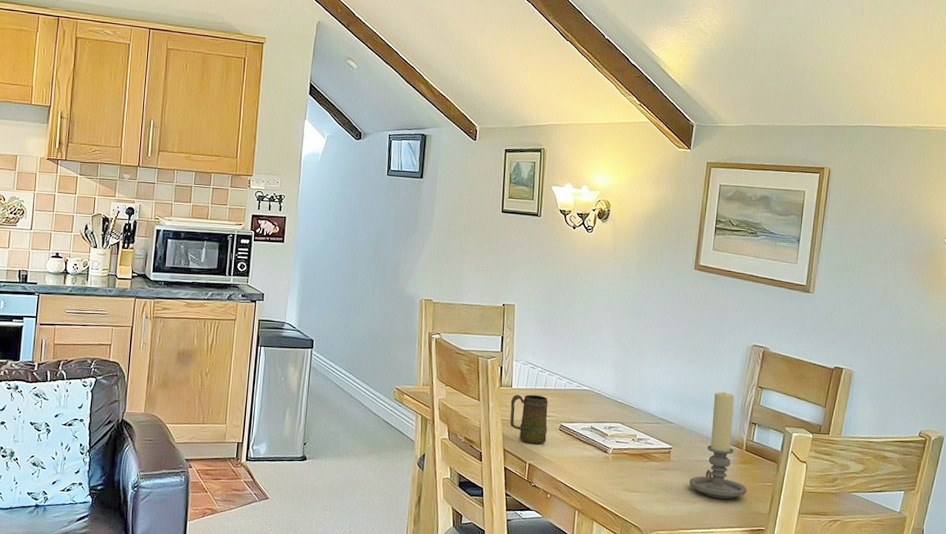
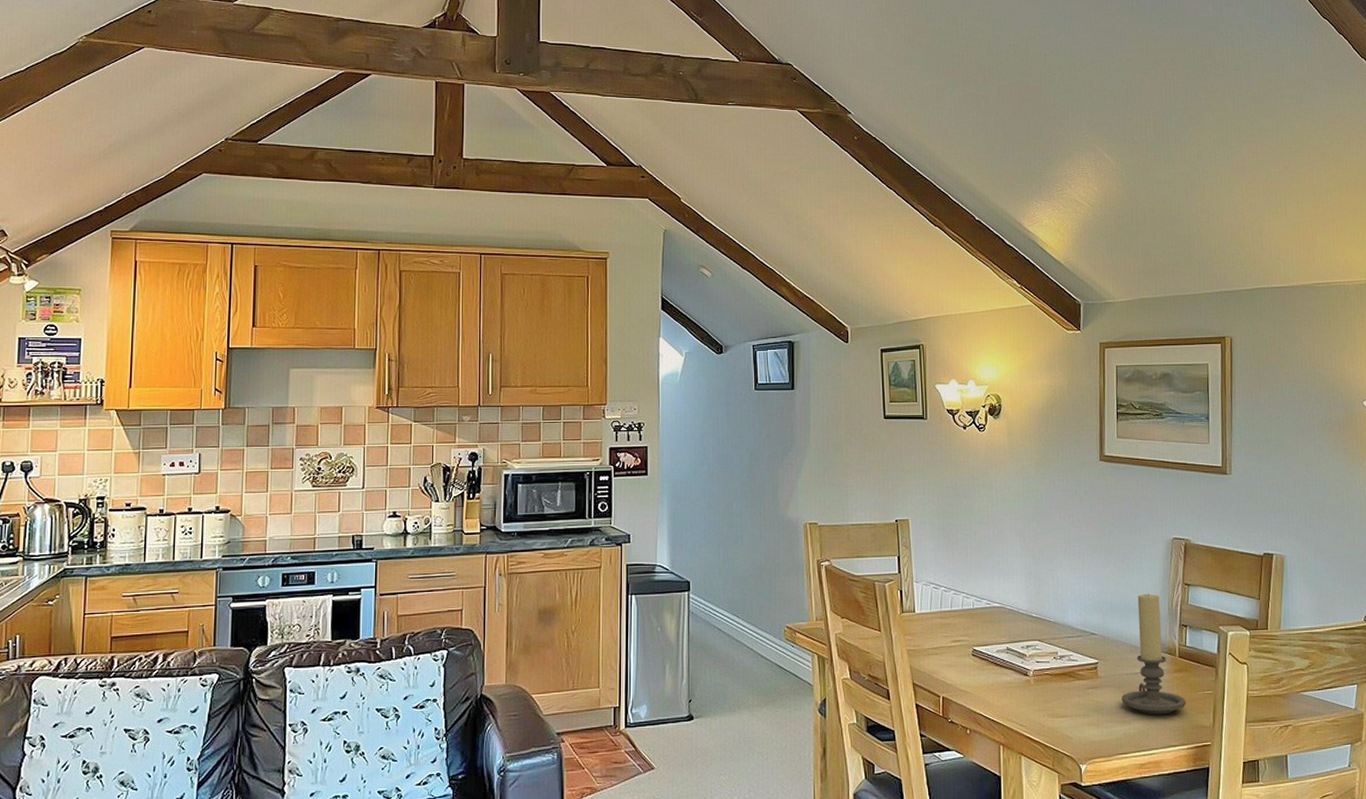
mug: present [510,394,548,444] -> none [915,618,959,674]

